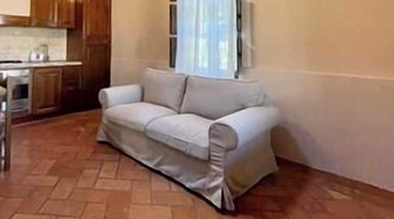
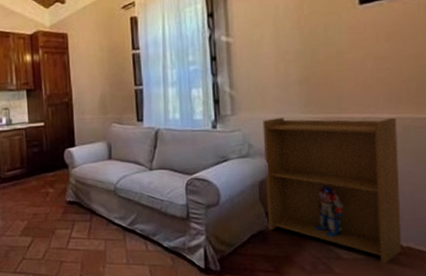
bookshelf: none [276,72,379,204] -> present [263,117,402,264]

